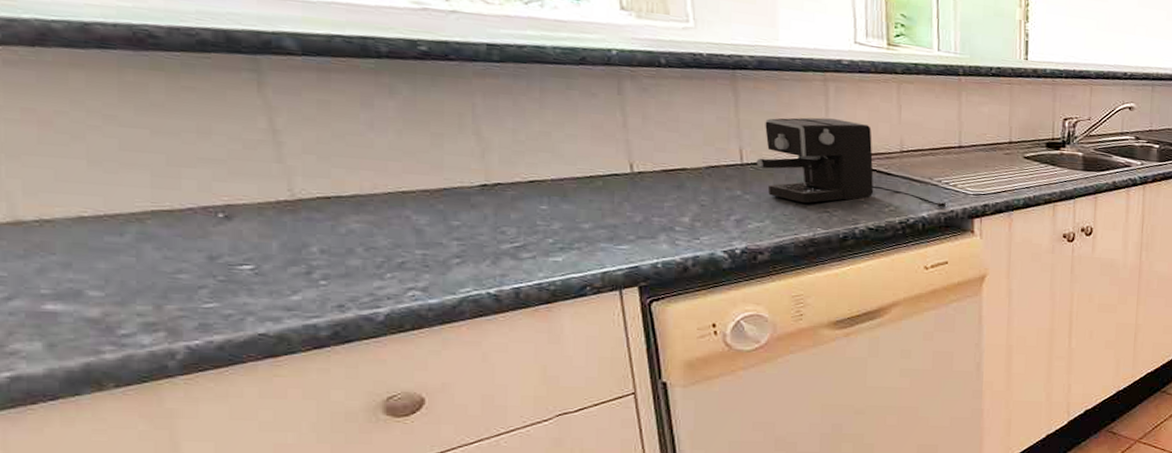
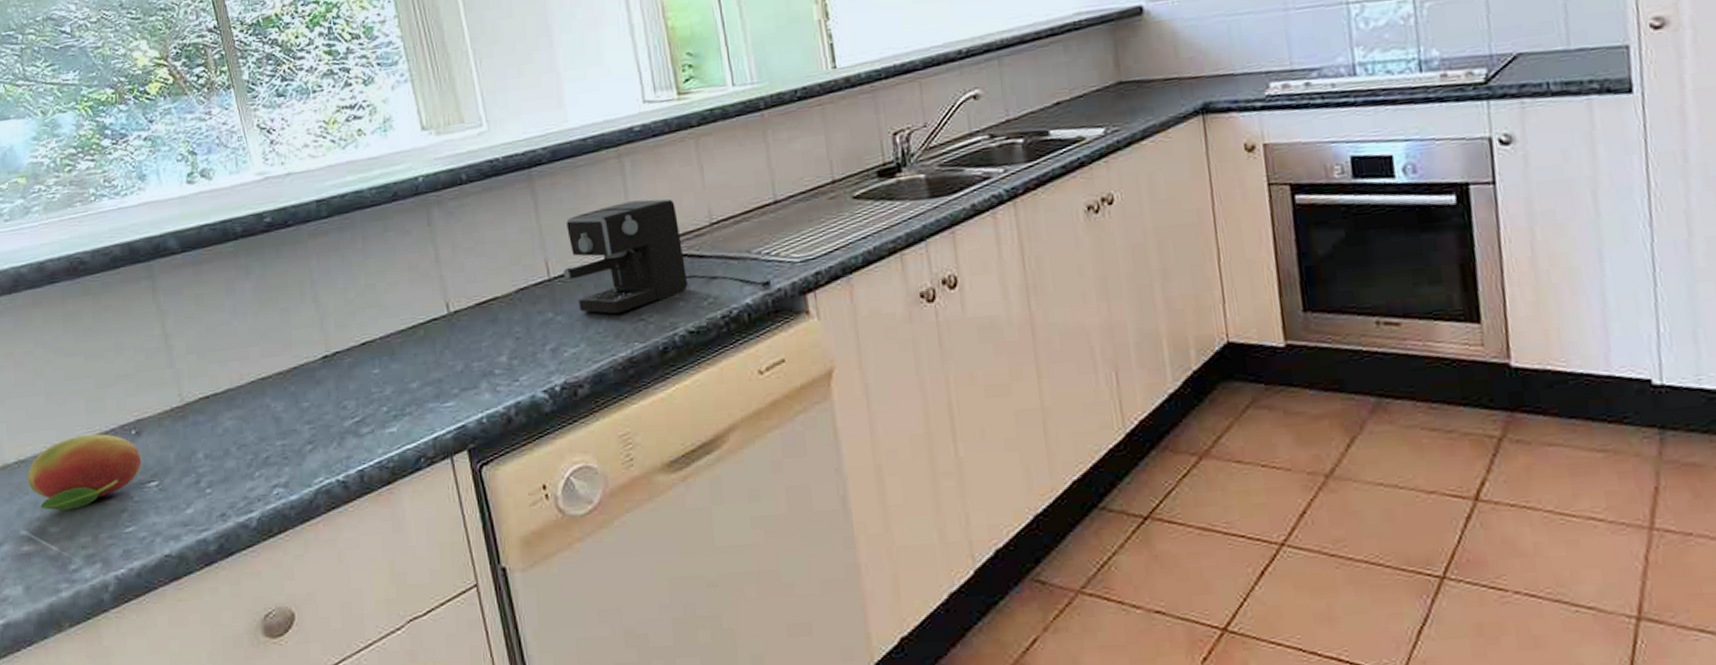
fruit: none [56,207,232,278] -> present [28,433,142,511]

